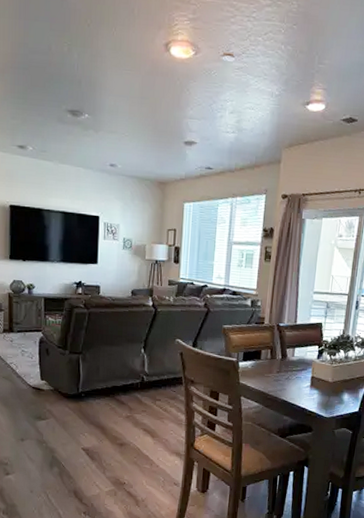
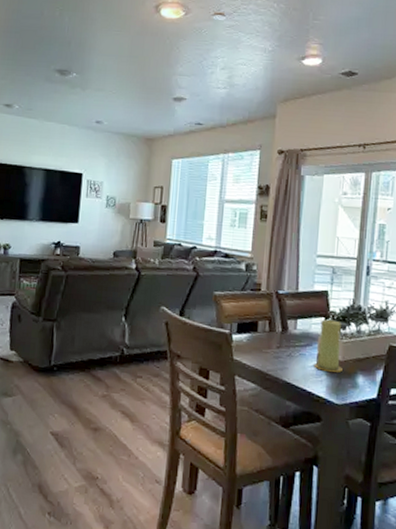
candle: none [308,347,332,392] -> present [314,319,342,372]

